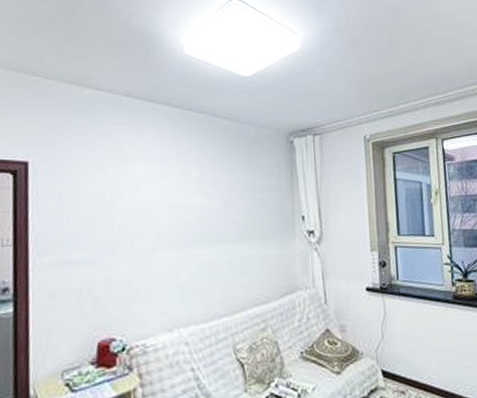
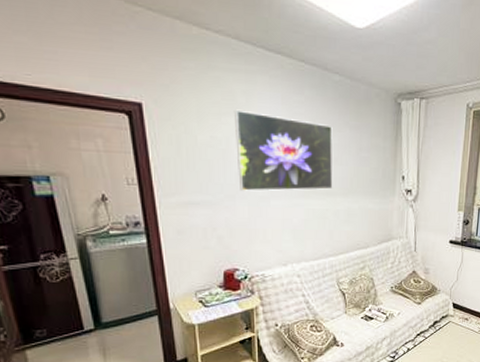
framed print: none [120,160,225,245] -> present [235,109,333,191]

